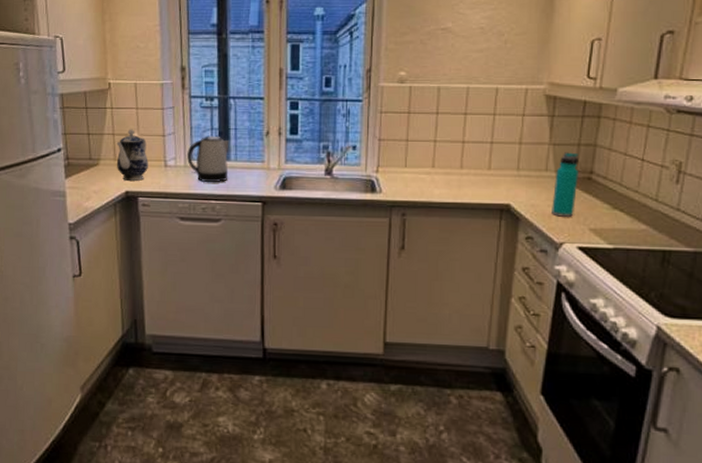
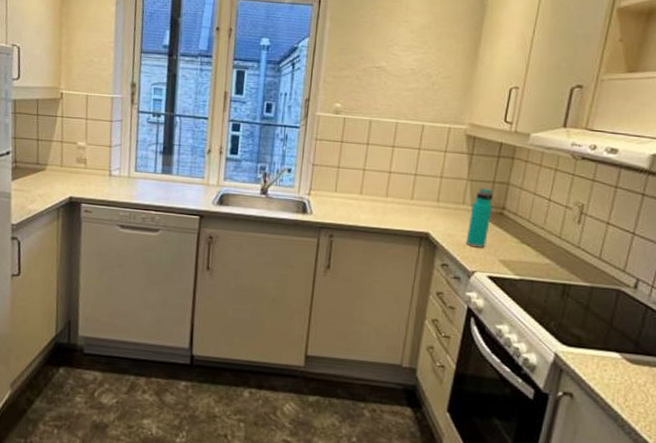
teapot: present [117,129,148,182] -> none [63,138,94,188]
kettle: present [187,135,229,183] -> none [131,149,173,194]

